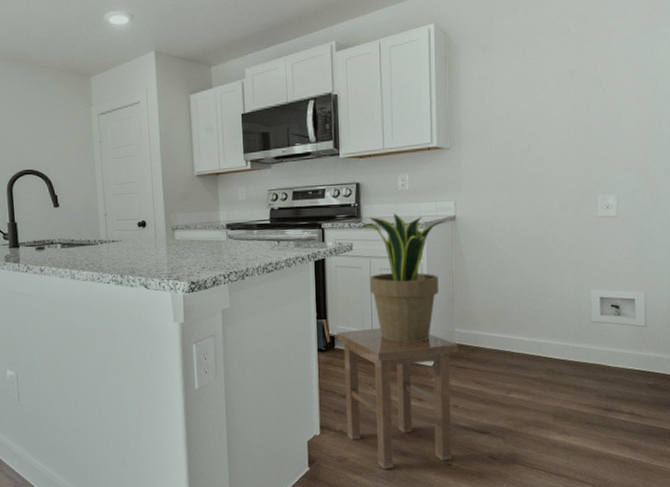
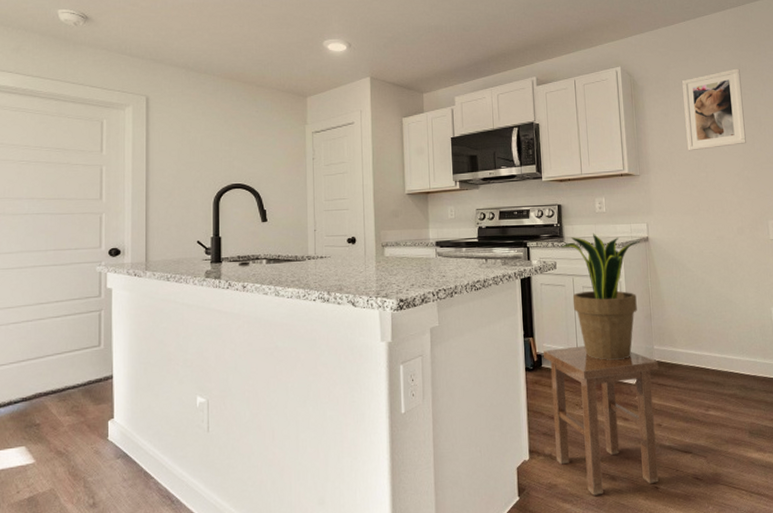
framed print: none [507,17,580,119] -> present [682,68,746,151]

